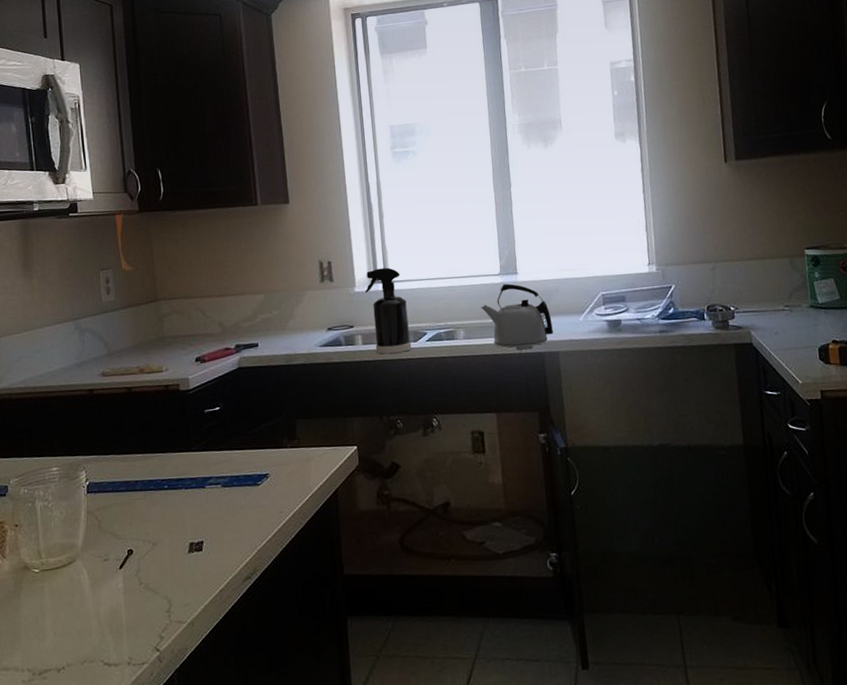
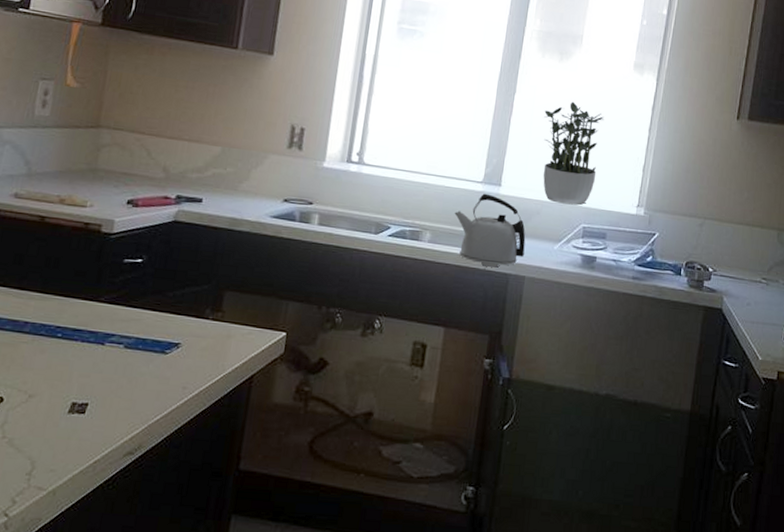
spray bottle: present [364,267,412,354] -> none [331,147,377,243]
potted plant: none [542,182,603,279] -> present [543,101,604,206]

